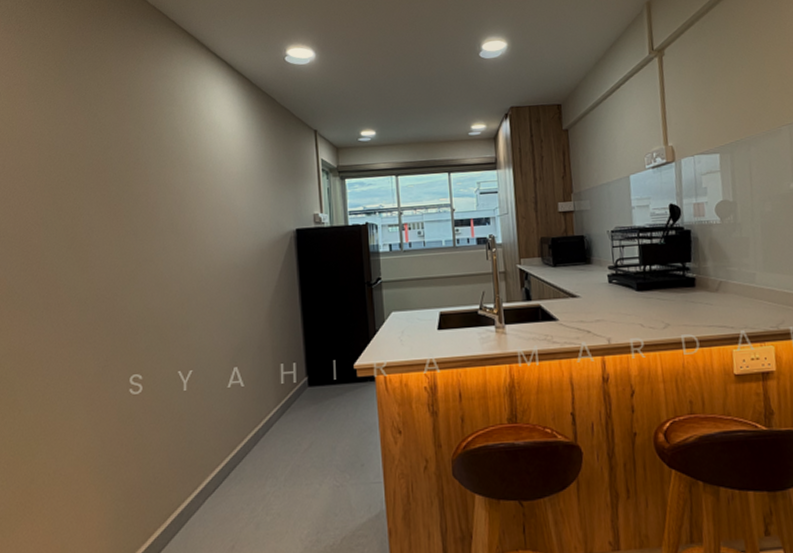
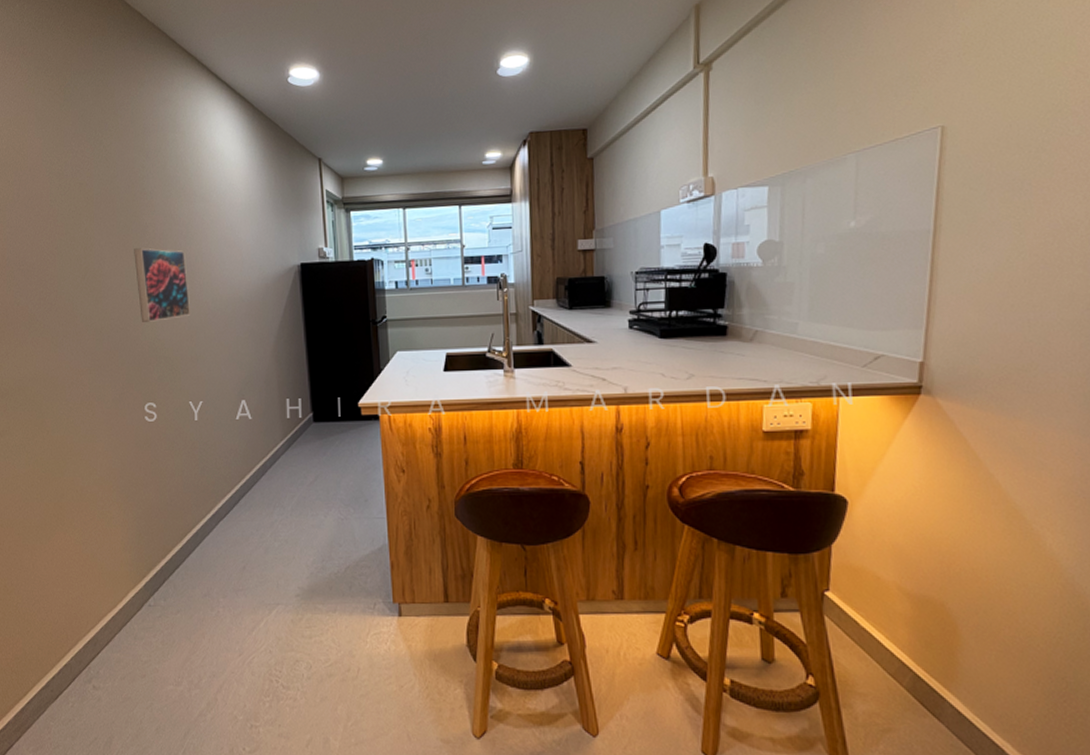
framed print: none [125,216,183,291] -> present [134,248,191,322]

